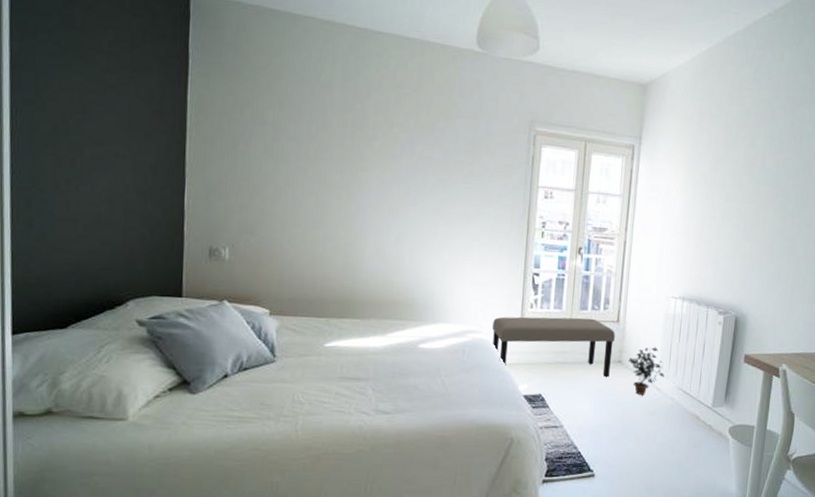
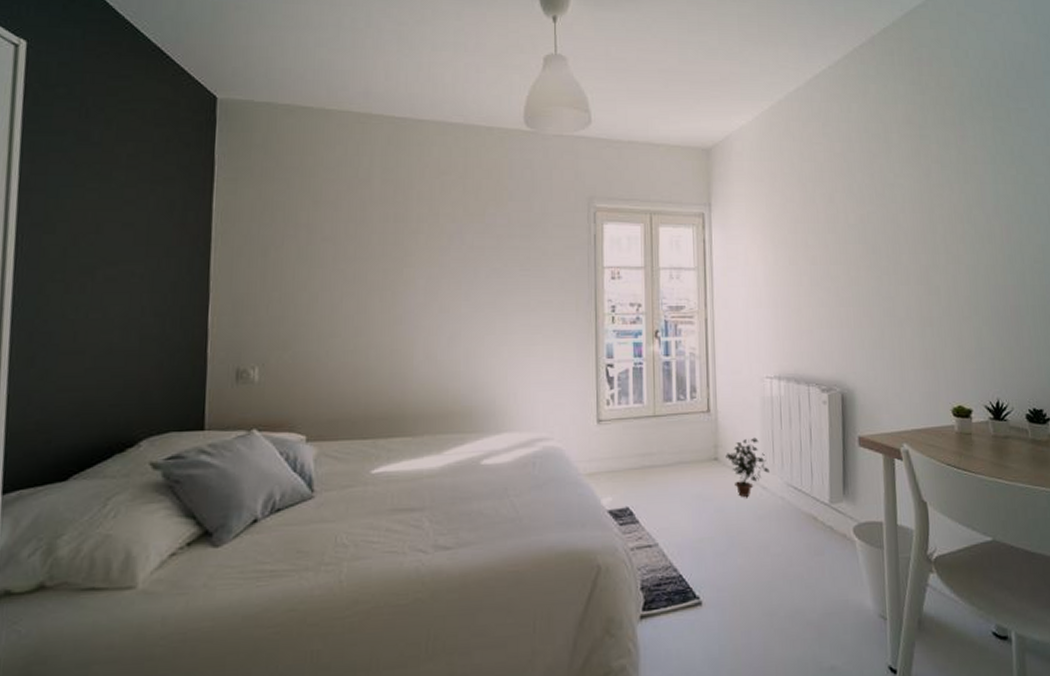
bench: present [493,316,615,378] -> none [565,410,707,480]

